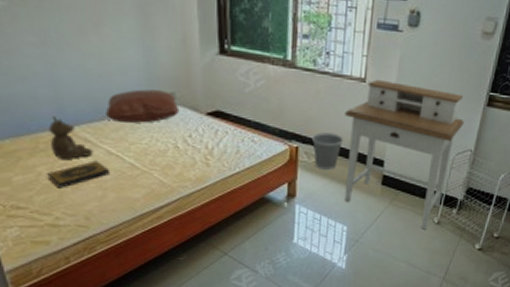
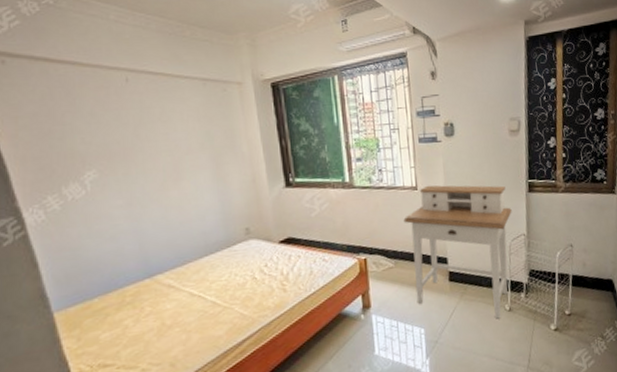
hardback book: present [47,160,109,188] -> none [133,304,192,339]
stuffed bear: present [49,116,92,161] -> none [135,268,176,310]
pillow: present [106,89,180,123] -> none [187,228,255,264]
wastebasket: present [311,132,344,171] -> none [377,240,407,277]

